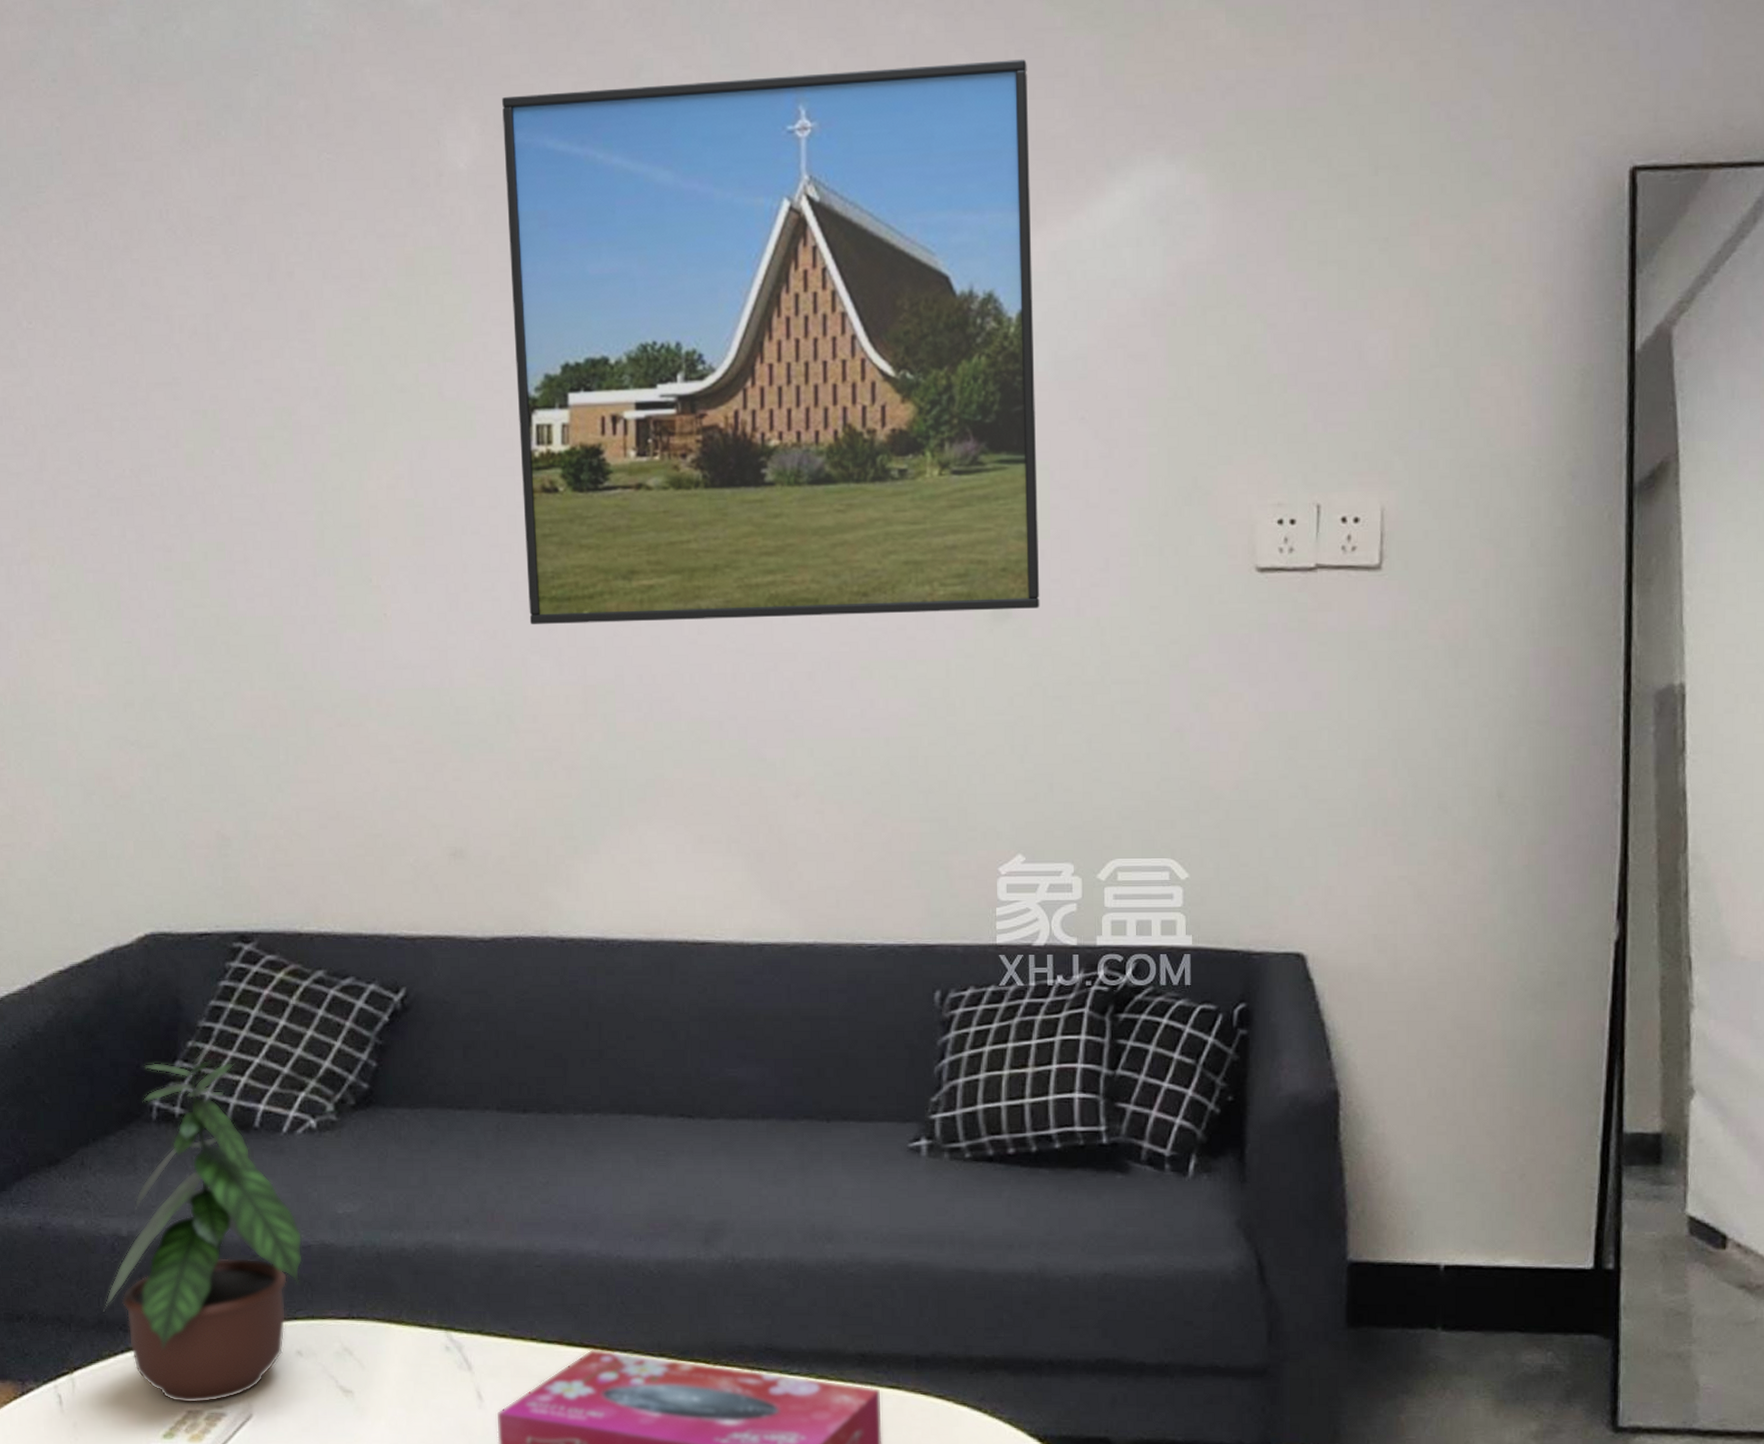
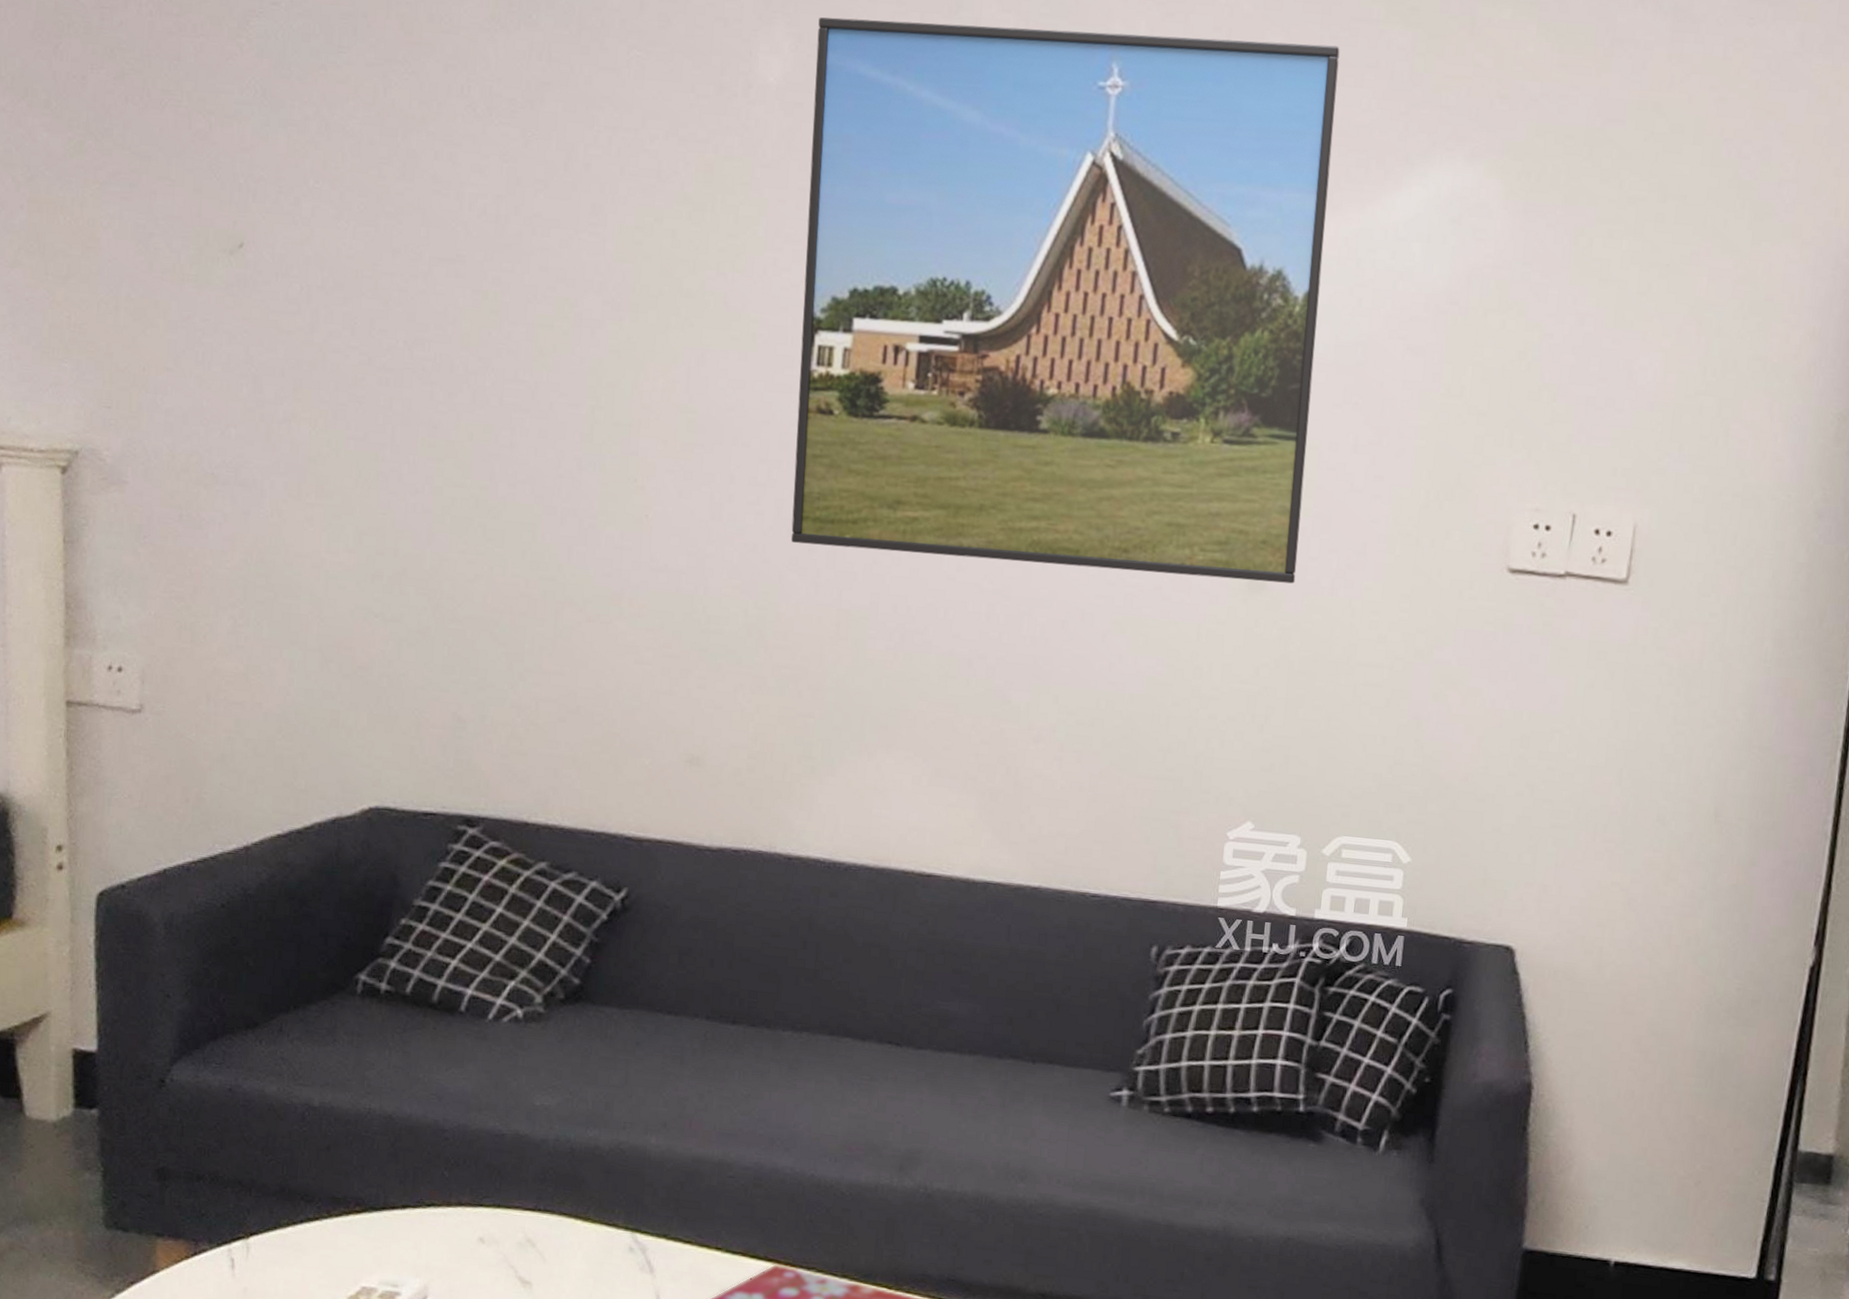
potted plant: present [103,1043,304,1404] -> none [286,923,497,1281]

